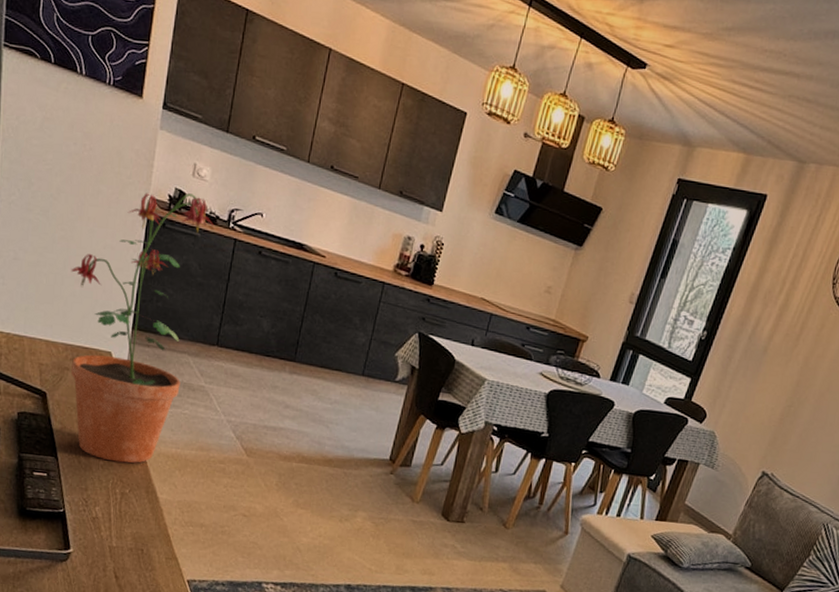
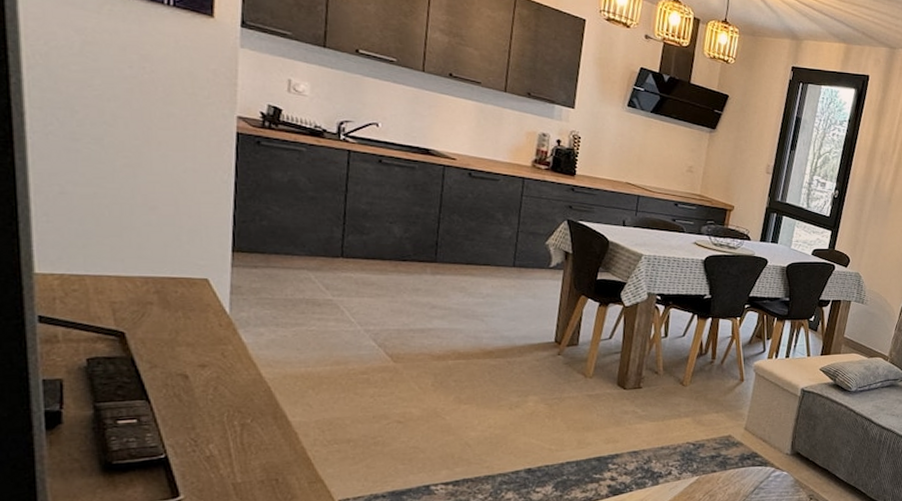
potted plant: present [70,193,214,464] -> none [141,109,321,393]

